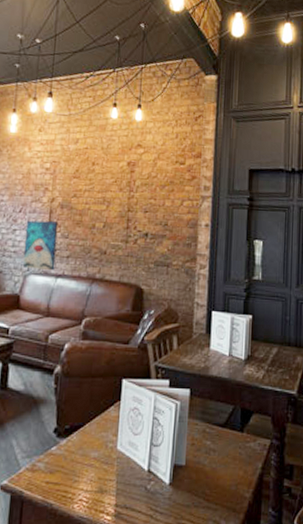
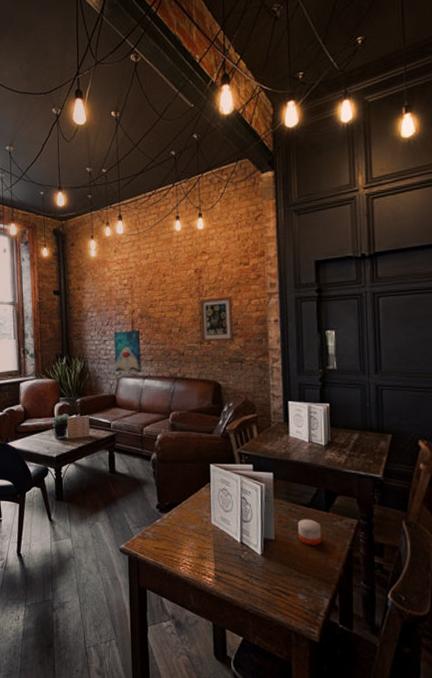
wall art: none [127,194,165,242] -> present [199,296,234,342]
candle: none [210,440,235,470] -> present [297,519,322,545]

